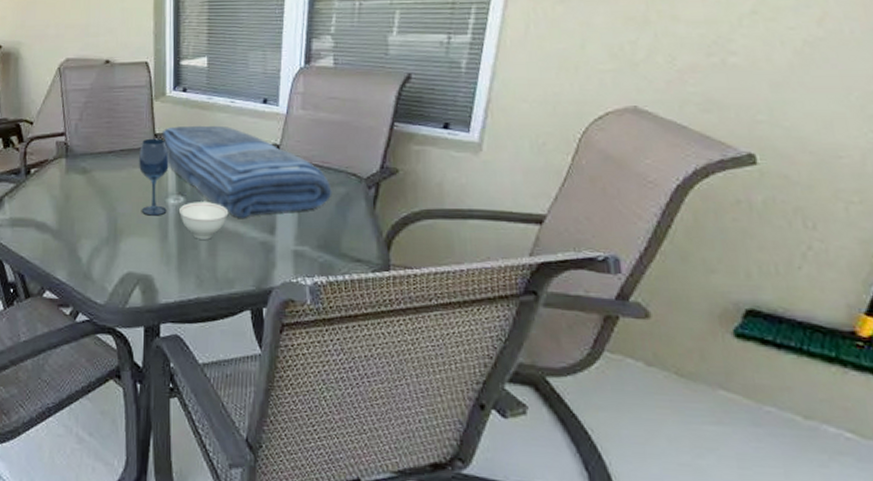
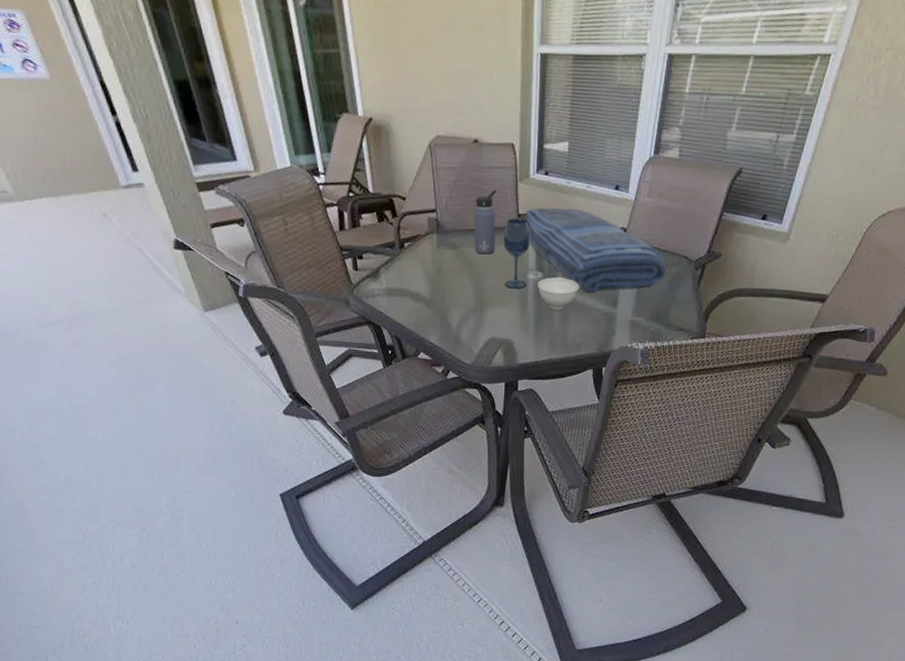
water bottle: none [106,110,131,179] -> present [474,190,497,255]

